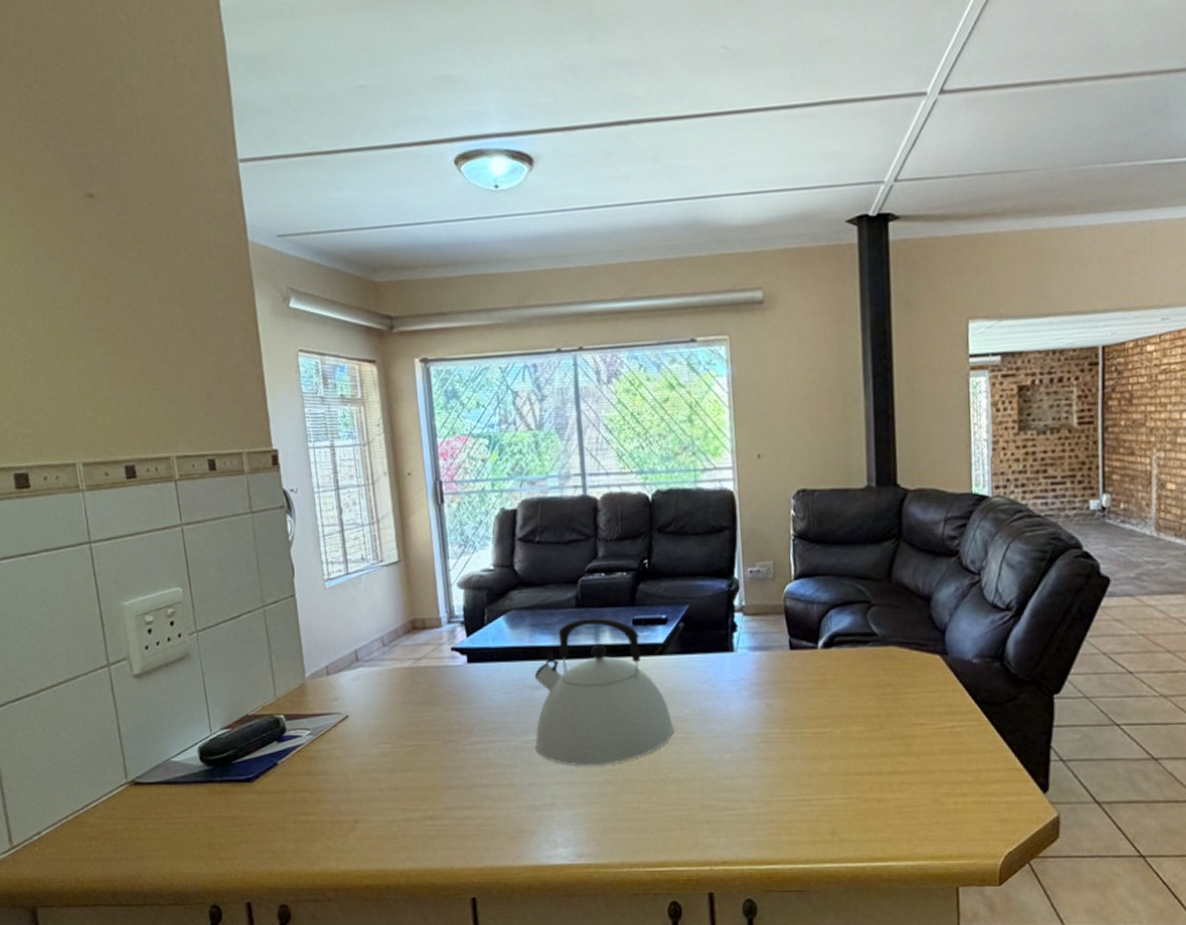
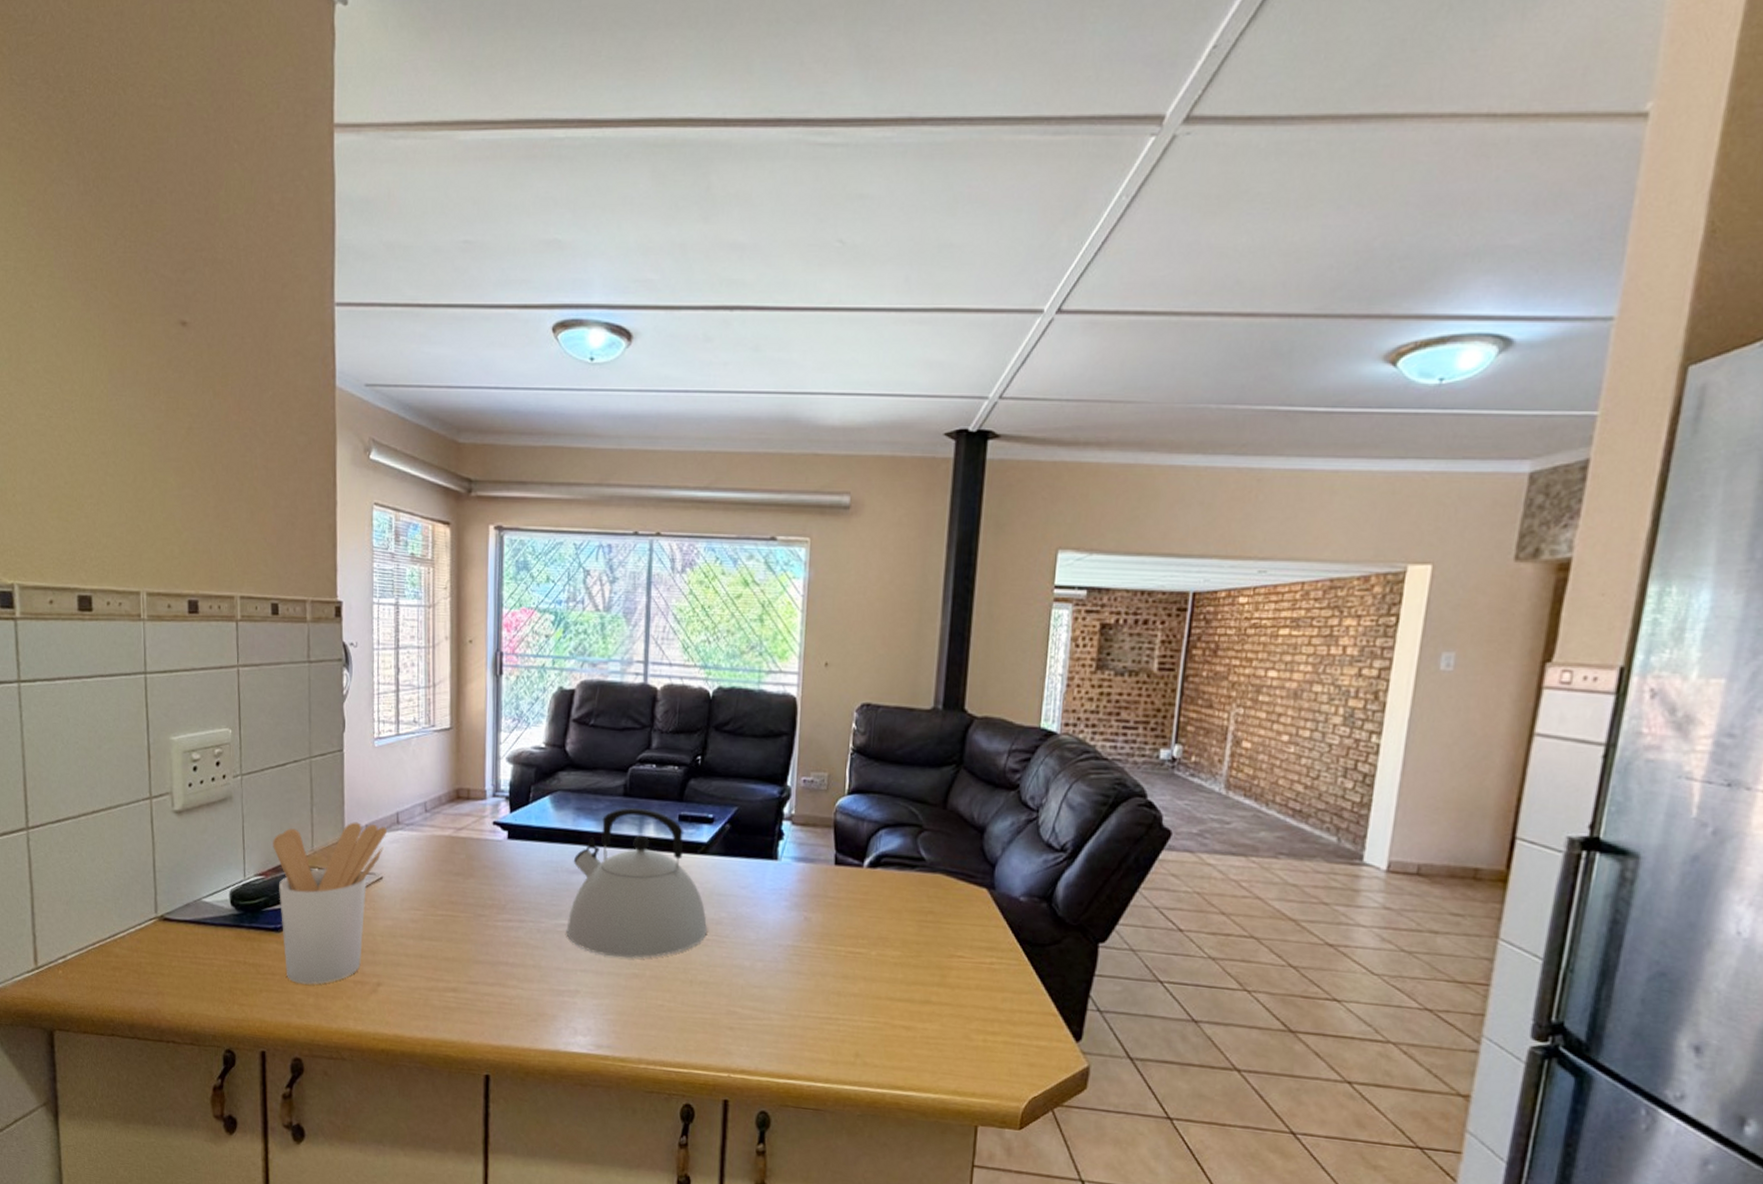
utensil holder: none [235,664,348,831] -> present [273,822,388,985]

